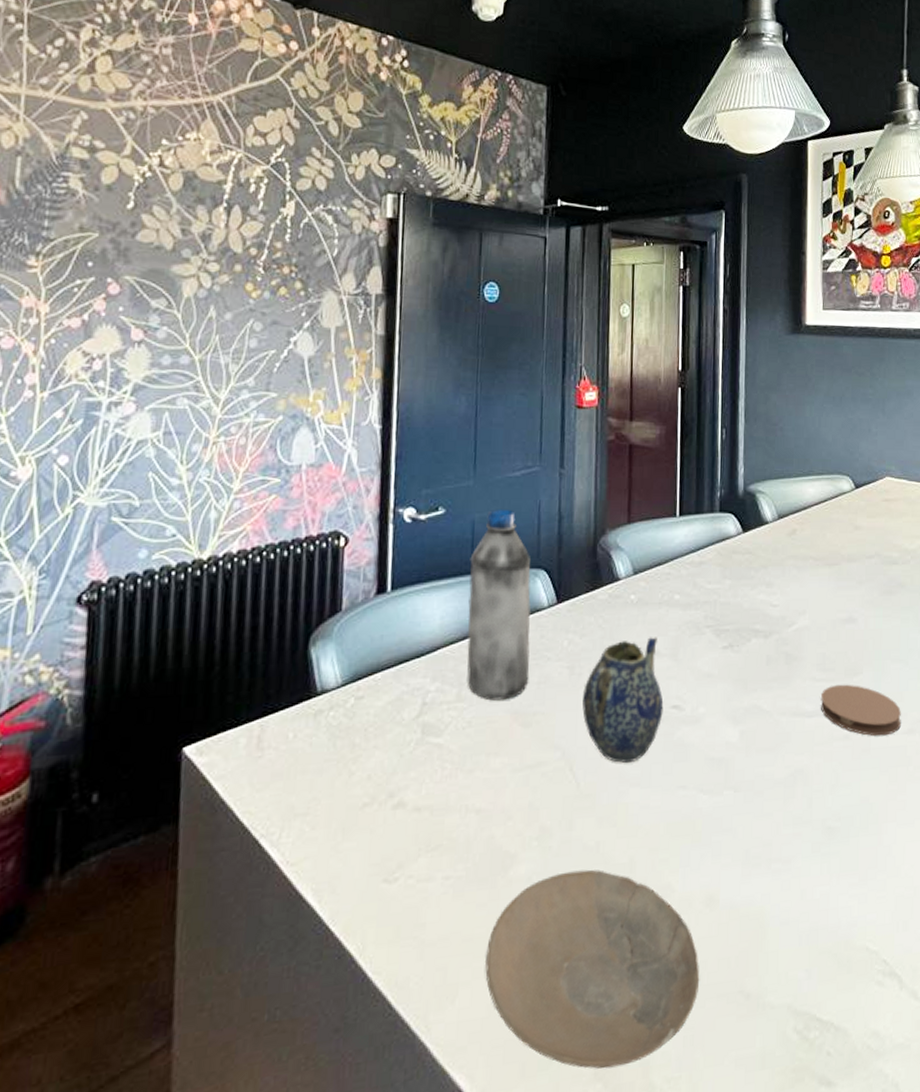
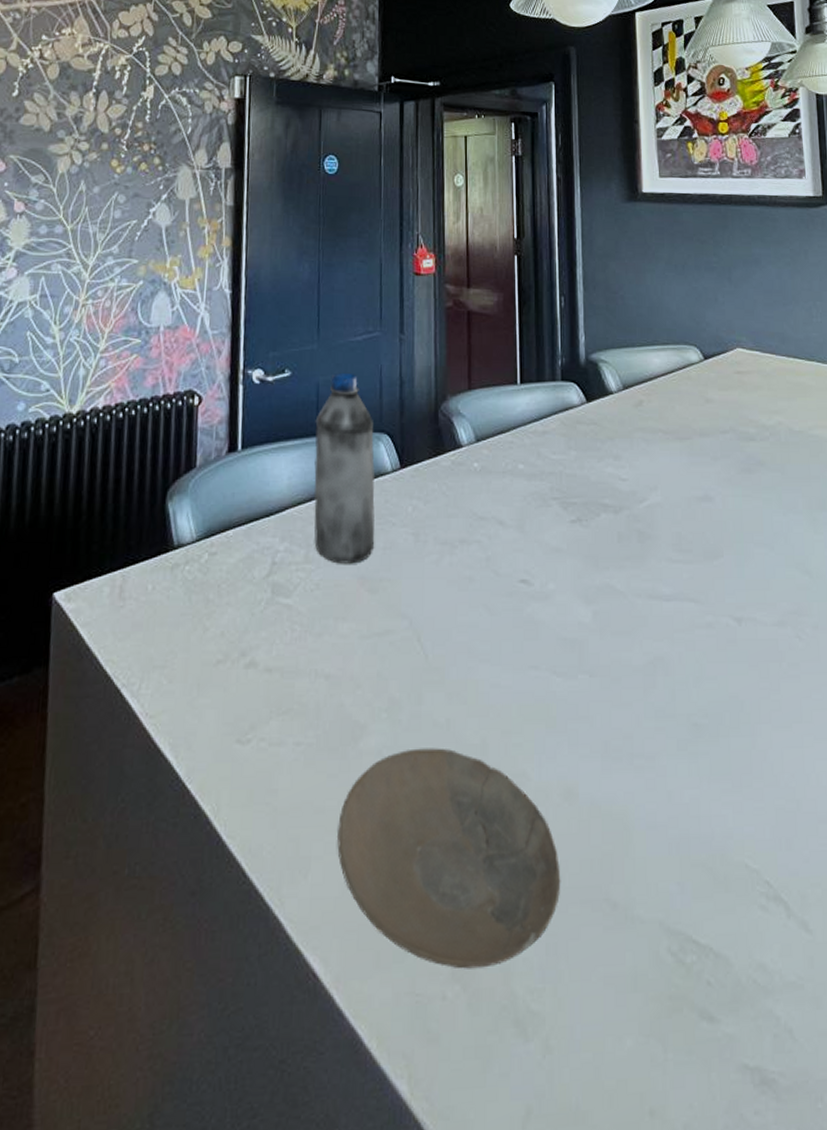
teapot: present [582,637,664,763] -> none [429,507,511,637]
coaster: present [821,684,902,736] -> none [679,567,771,627]

